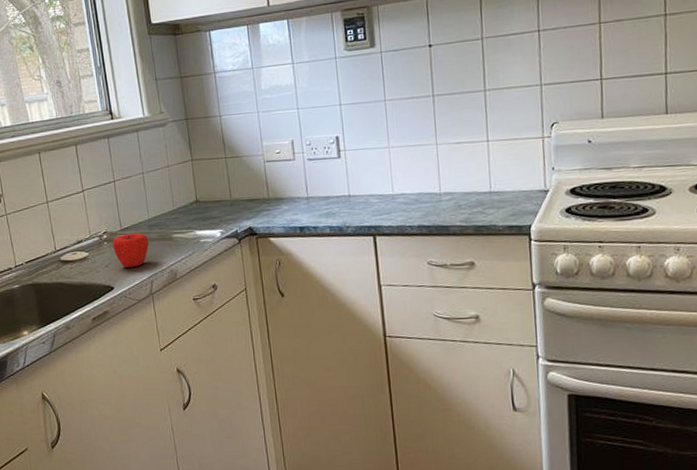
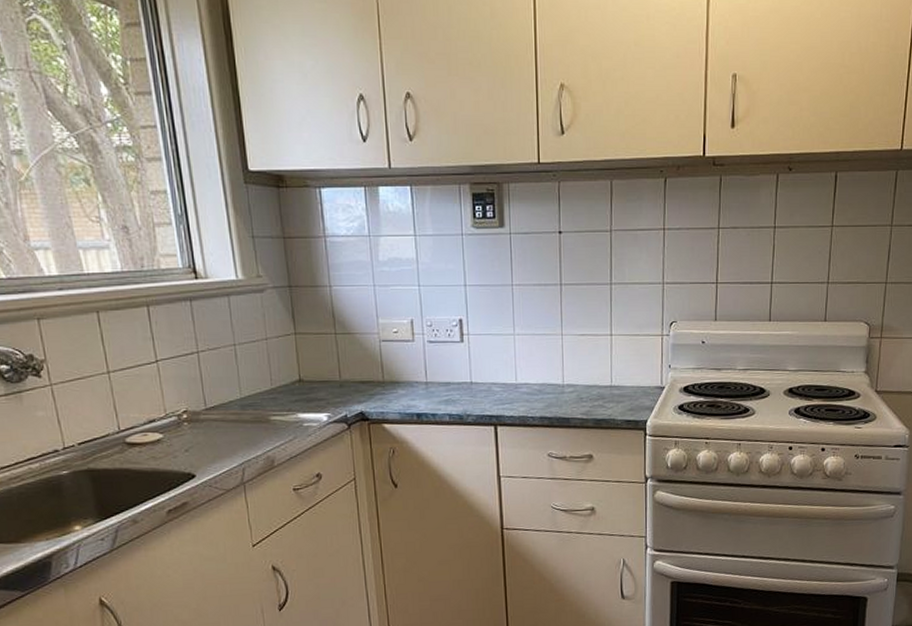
apple: present [112,233,149,267] -> none [194,413,241,453]

